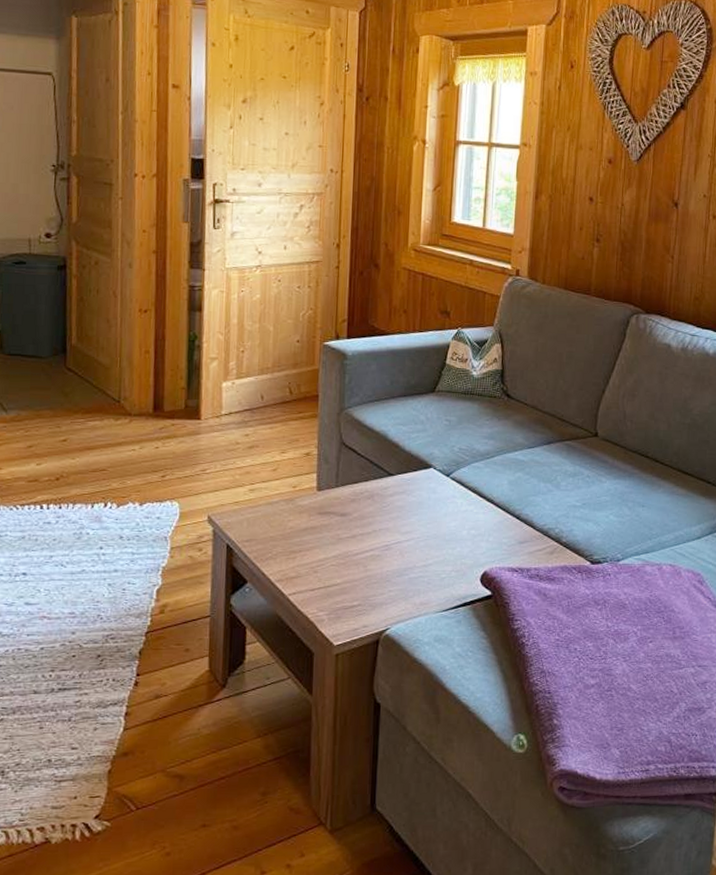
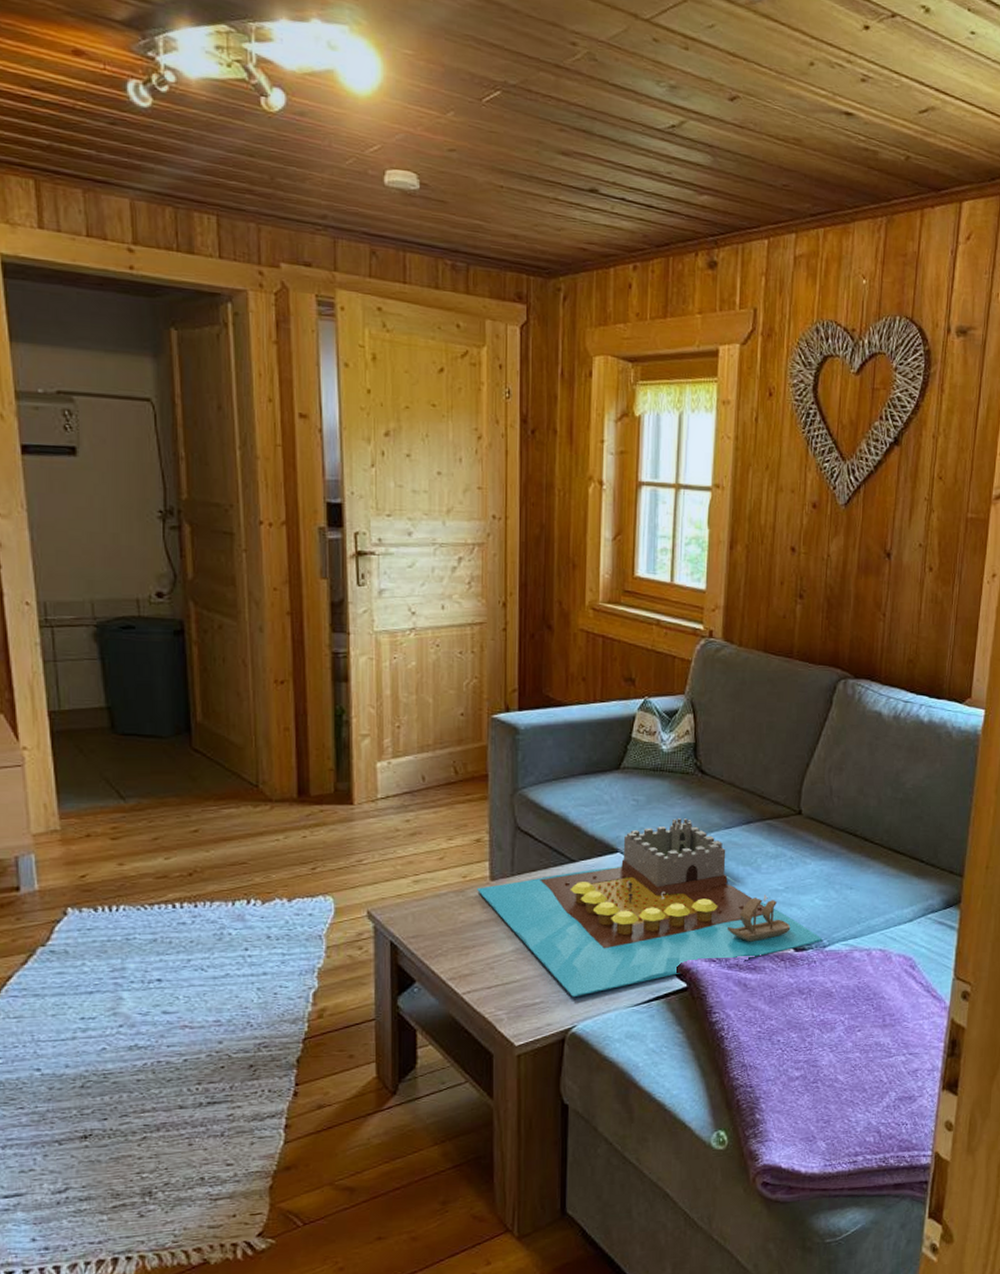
board game: none [305,438,617,601] -> present [477,818,823,997]

